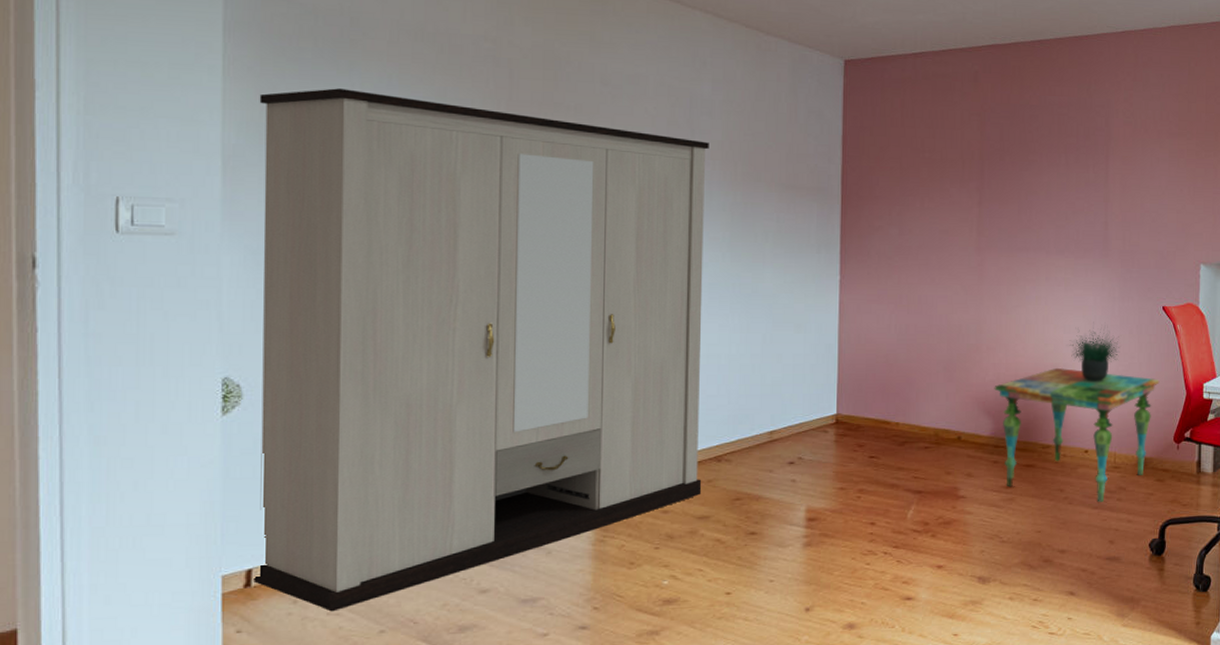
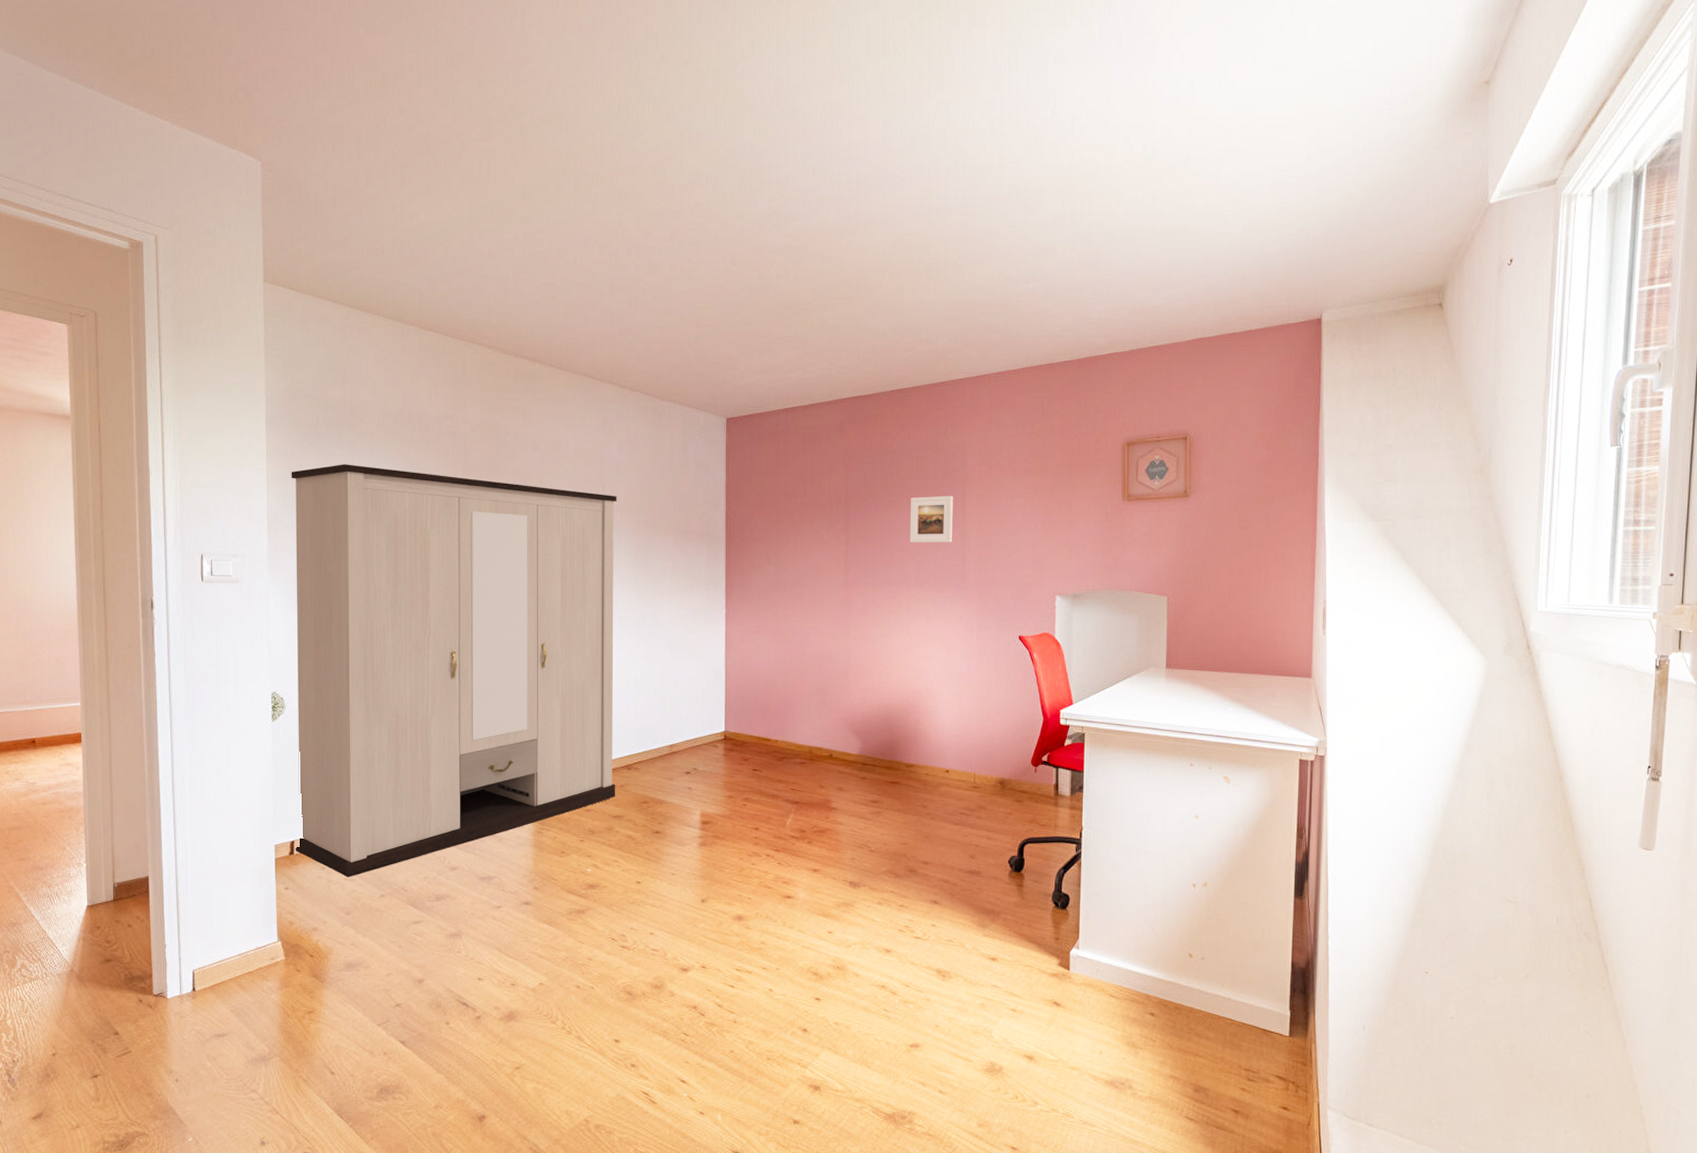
side table: present [994,367,1160,502] -> none [861,693,1017,819]
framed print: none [1049,156,1096,207] -> present [910,495,953,543]
potted plant: present [1069,322,1120,381] -> none [930,651,978,706]

